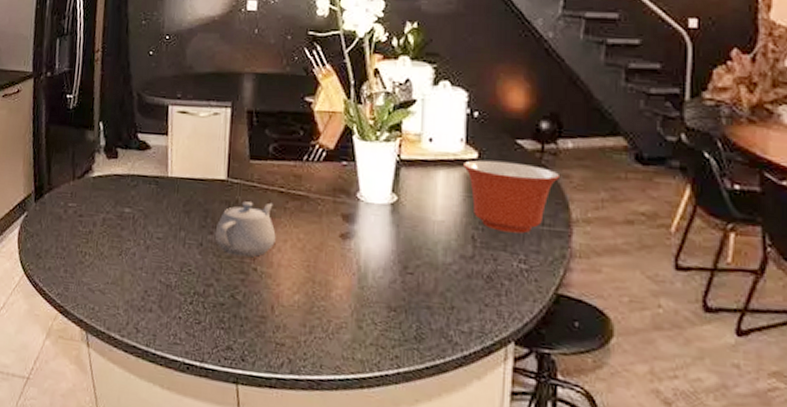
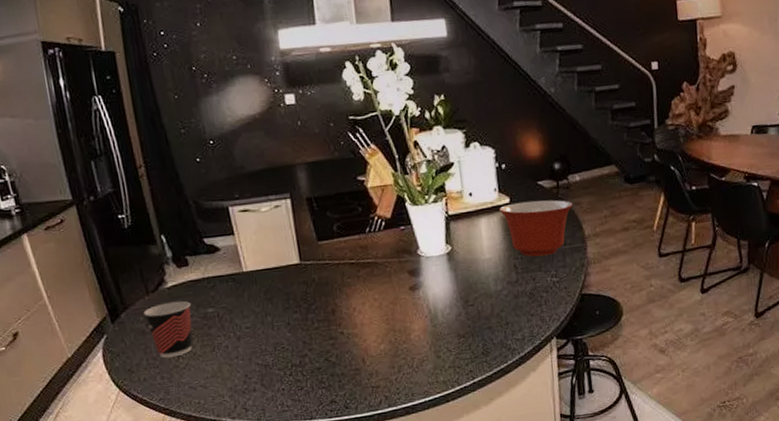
cup: none [65,192,111,253] -> present [144,300,193,358]
teapot: present [214,201,276,257] -> none [298,275,355,326]

